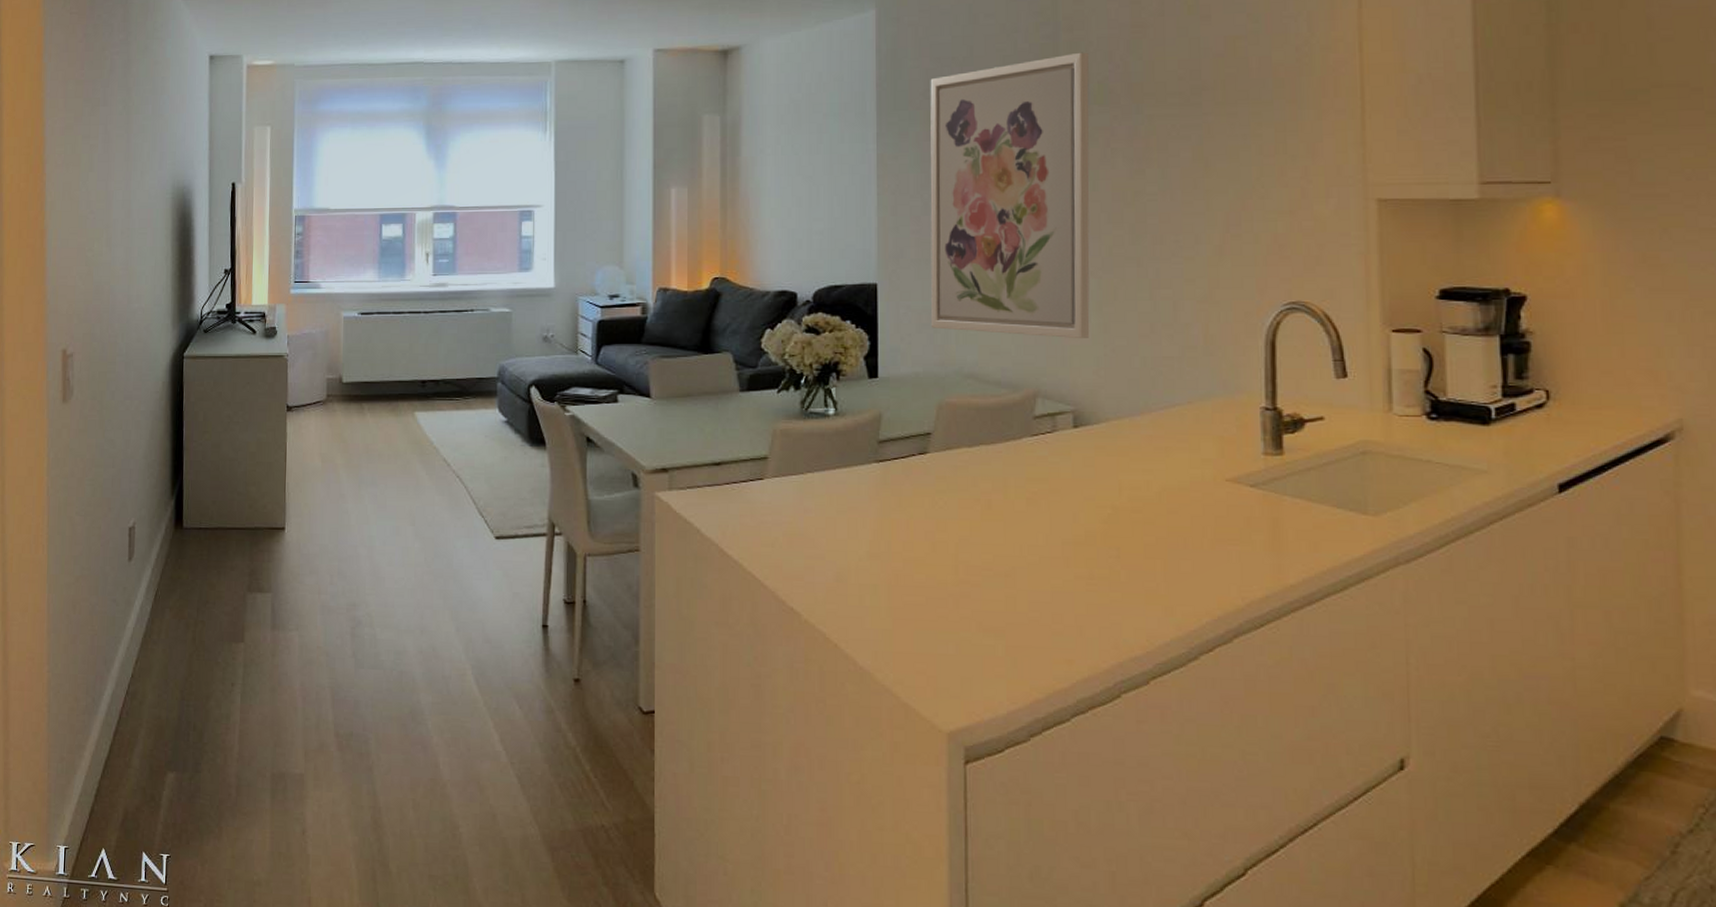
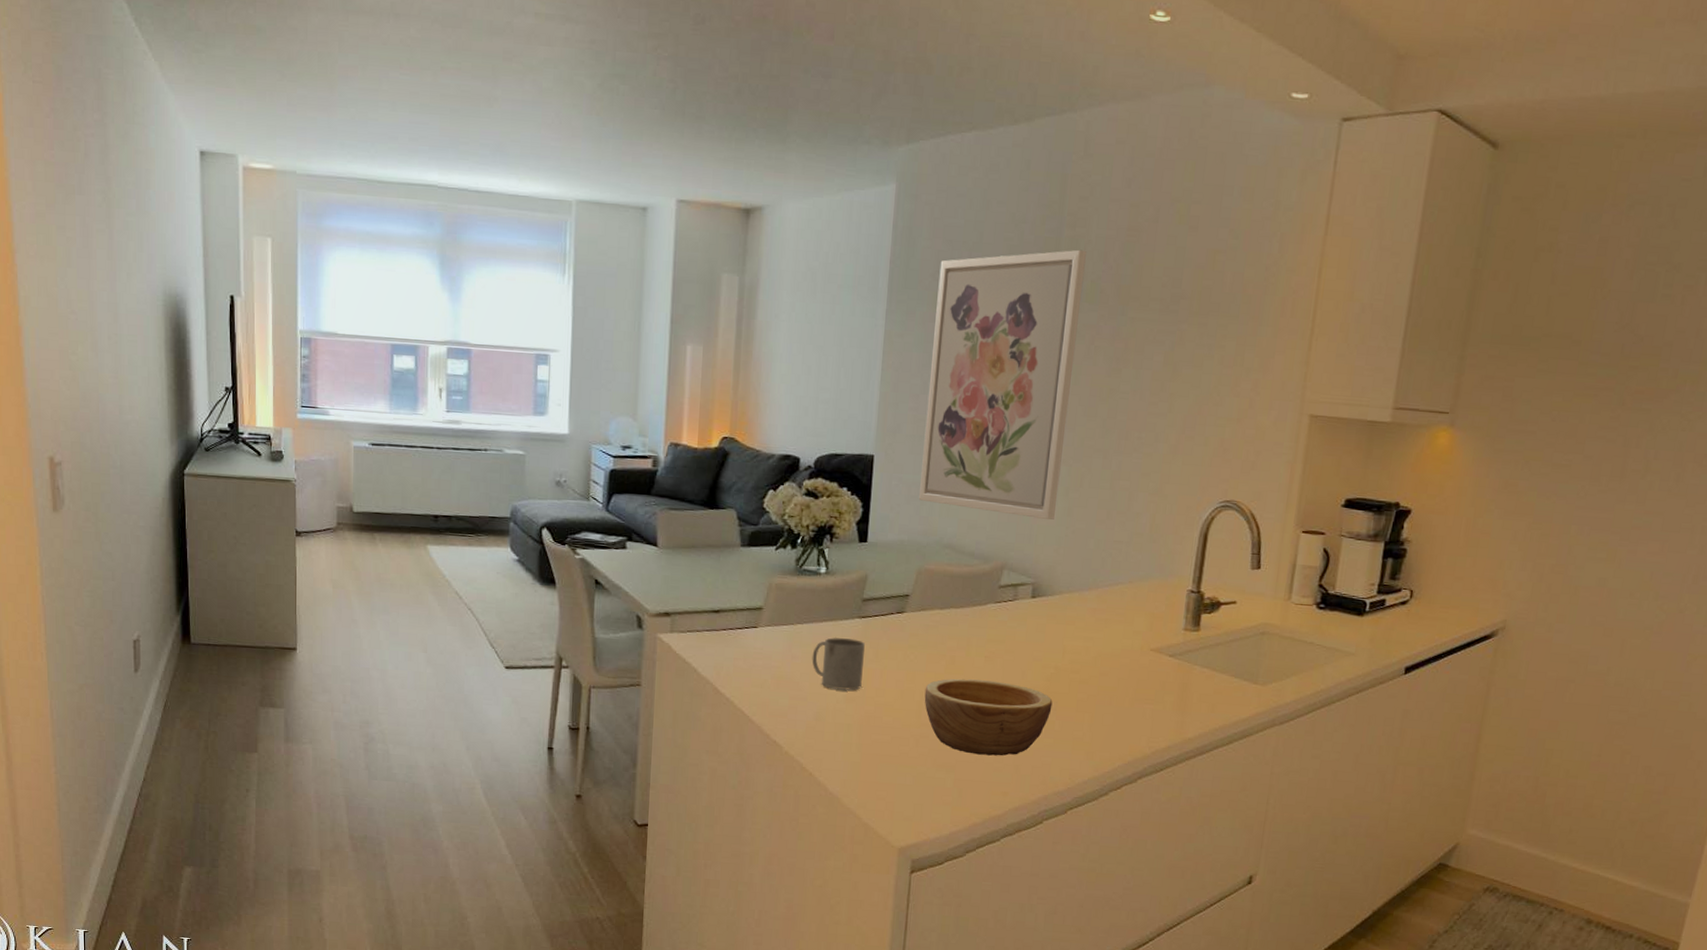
mug: none [827,485,886,545] -> present [812,637,865,691]
bowl: none [960,525,1114,616] -> present [924,678,1053,756]

